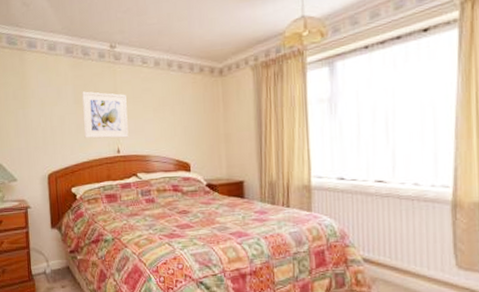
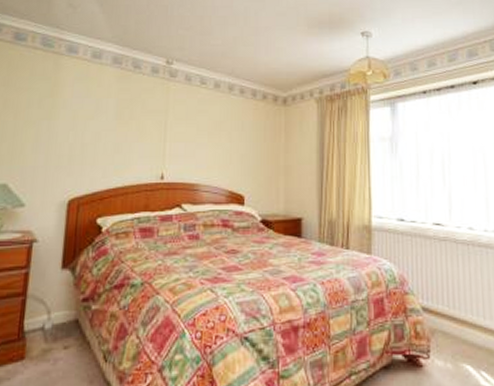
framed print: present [82,91,129,139] -> none [122,107,179,162]

